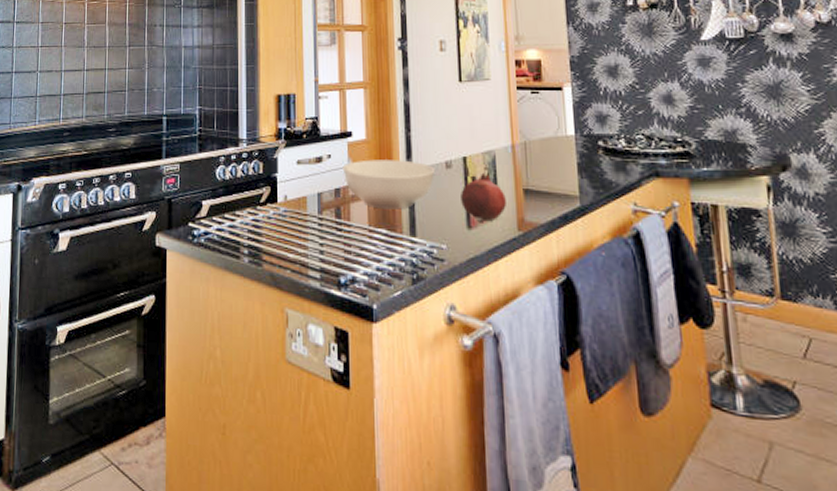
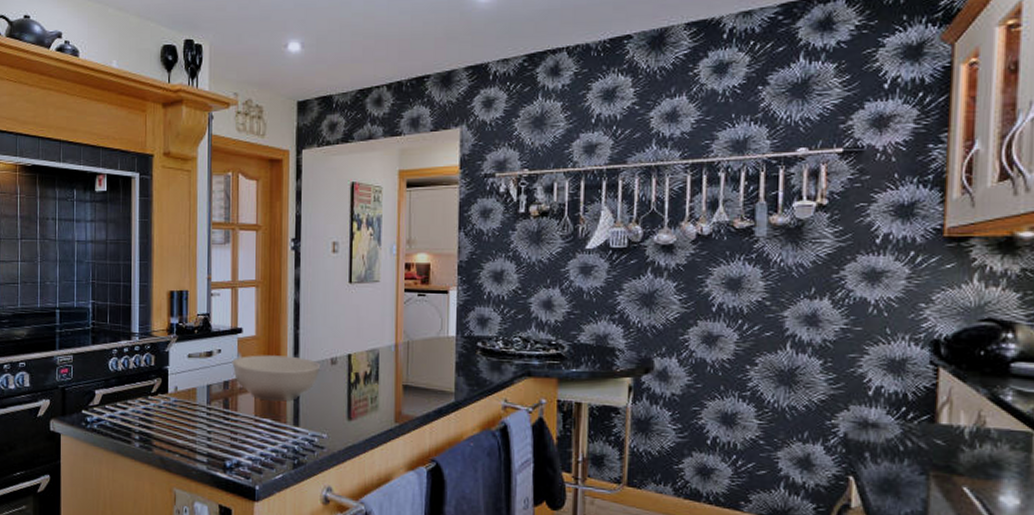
fruit: present [461,171,506,223] -> none [343,367,386,415]

